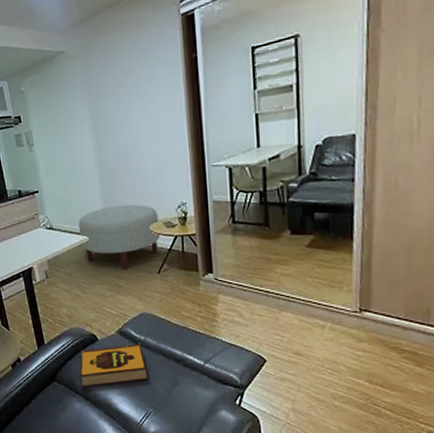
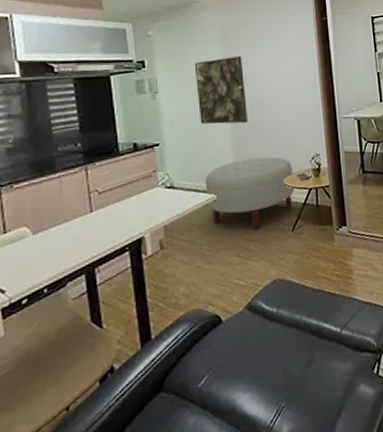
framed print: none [63,106,114,174] -> present [194,56,248,125]
hardback book: present [79,343,149,387] -> none [196,317,281,391]

